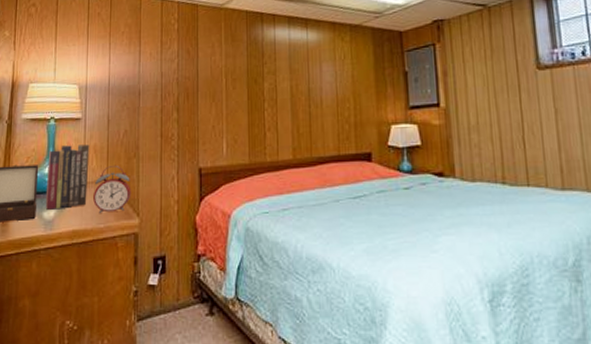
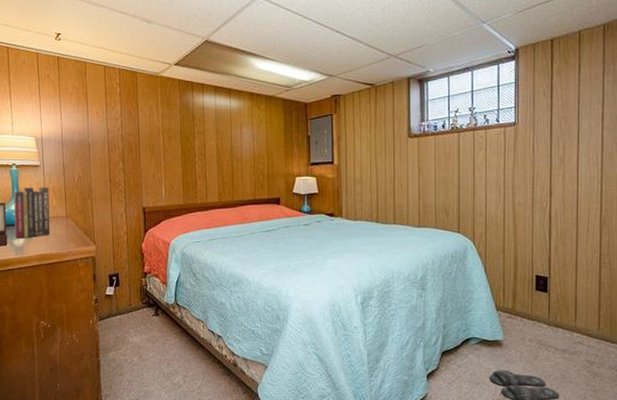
alarm clock: present [93,165,131,214] -> none [56,204,88,242]

